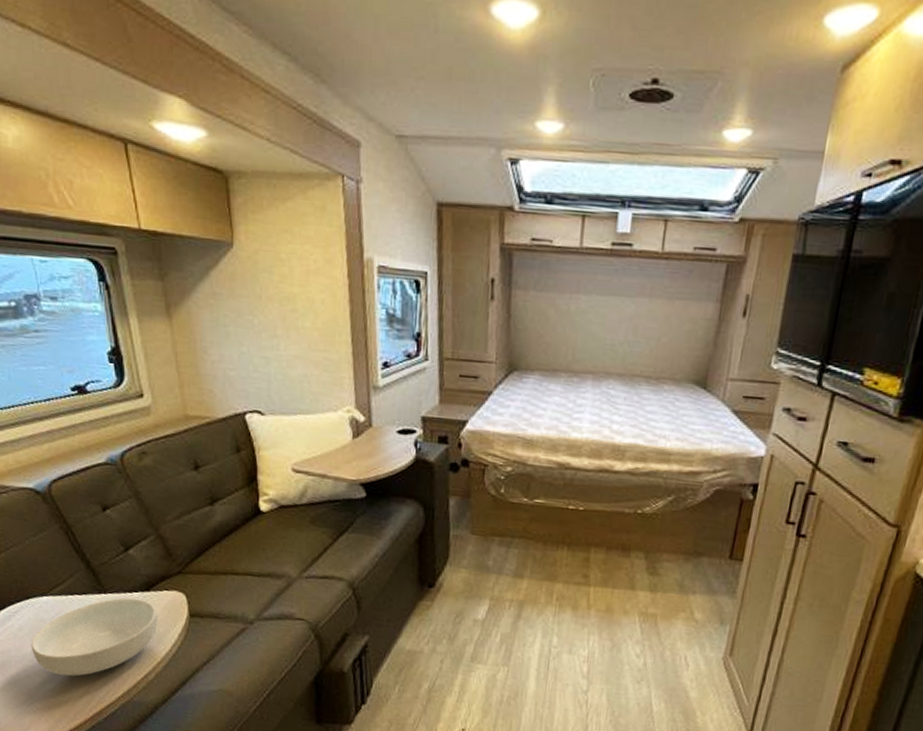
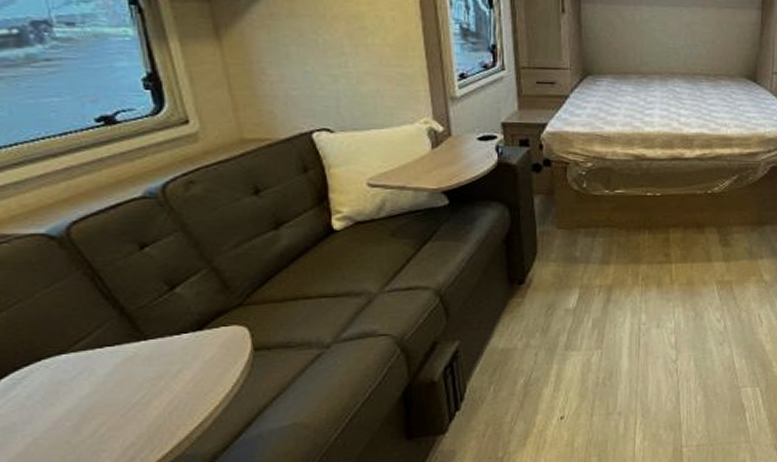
cereal bowl: present [30,598,158,677] -> none [44,341,215,442]

